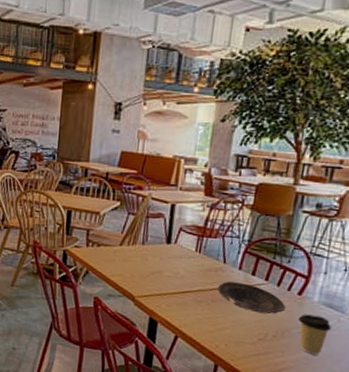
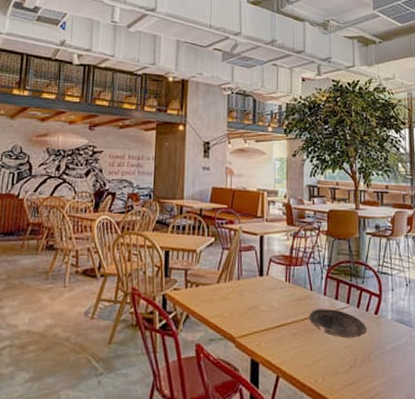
coffee cup: present [298,314,331,355] -> none [379,333,406,375]

